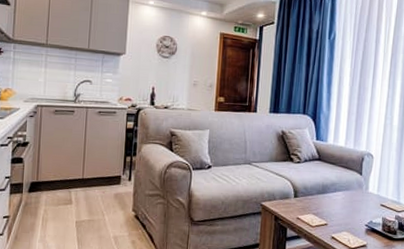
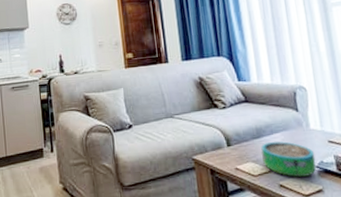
decorative bowl: none [322,199,367,233] -> present [261,141,316,178]

